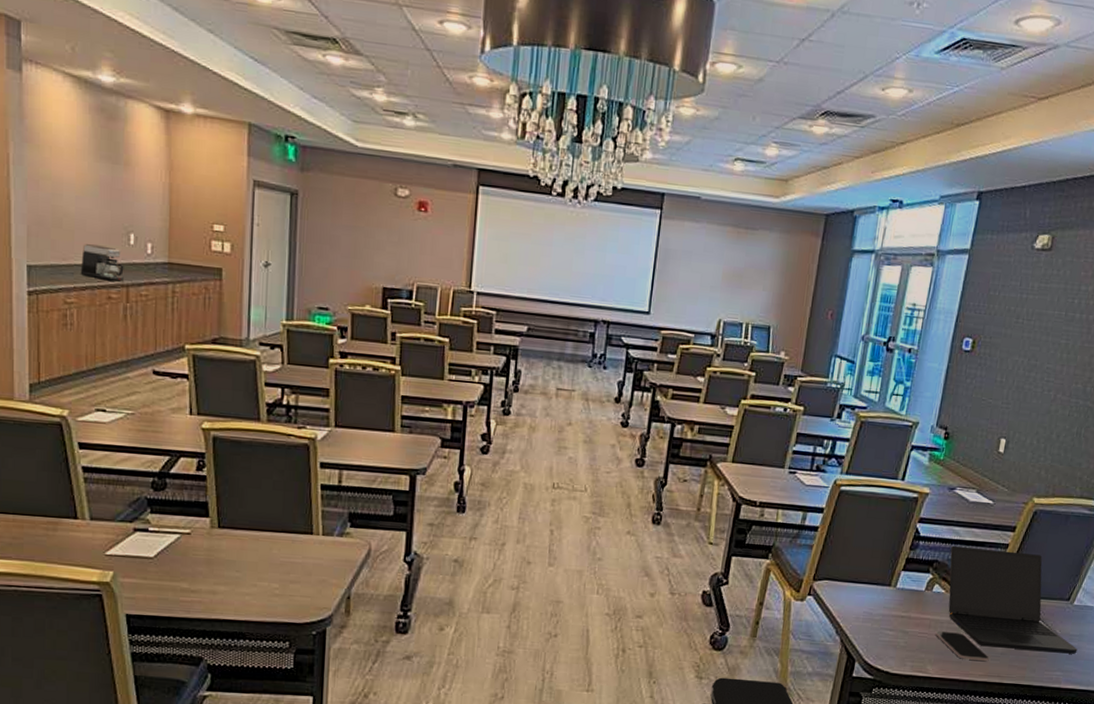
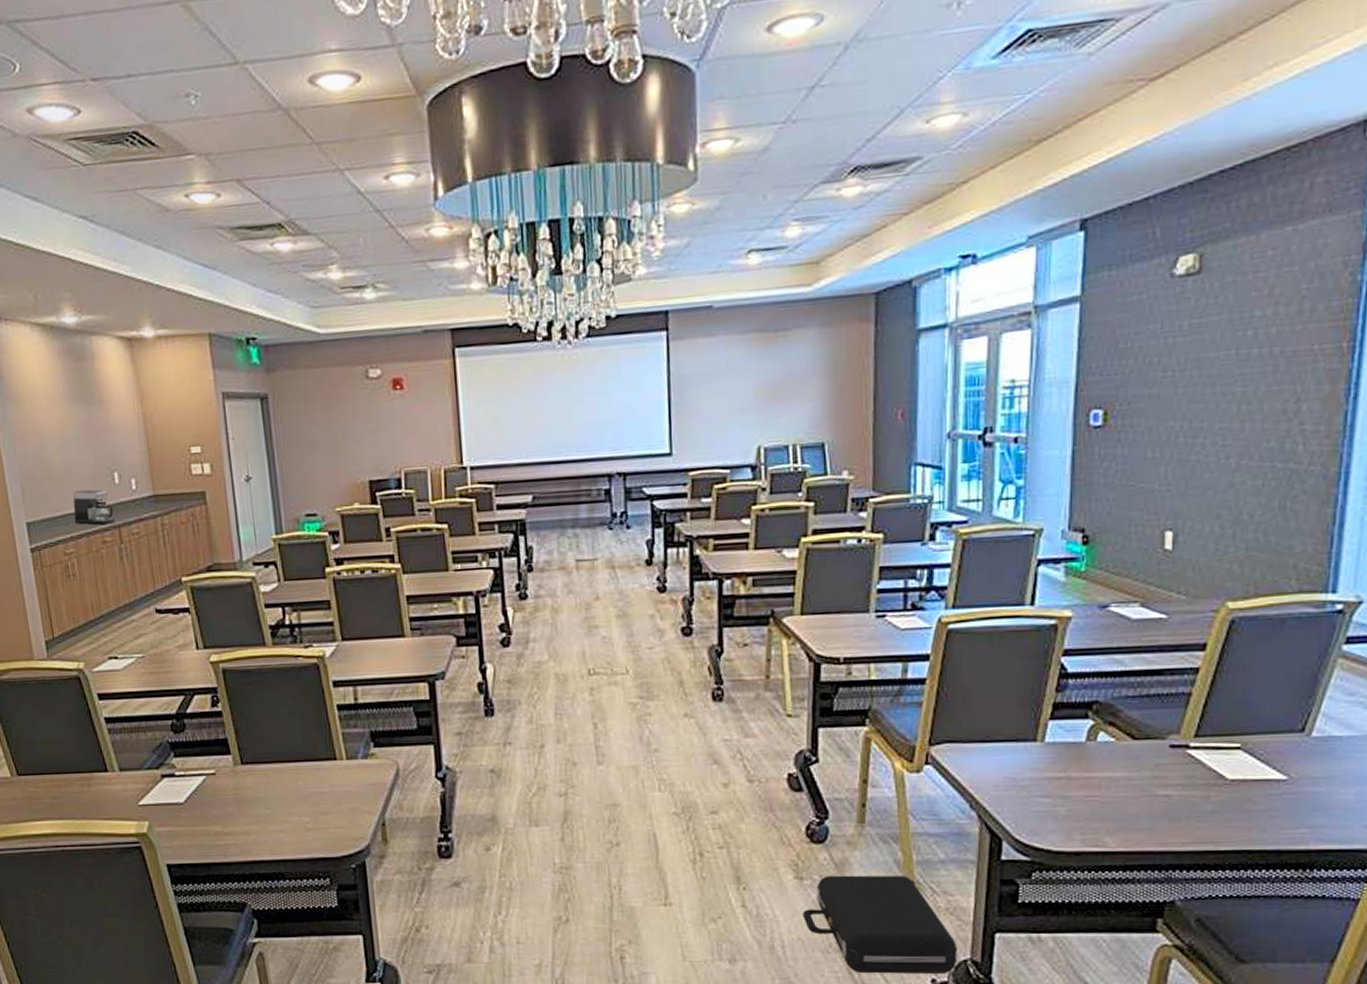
smartphone: present [935,631,990,661] -> none [1109,791,1194,825]
laptop: present [948,545,1078,654] -> none [1115,676,1328,805]

